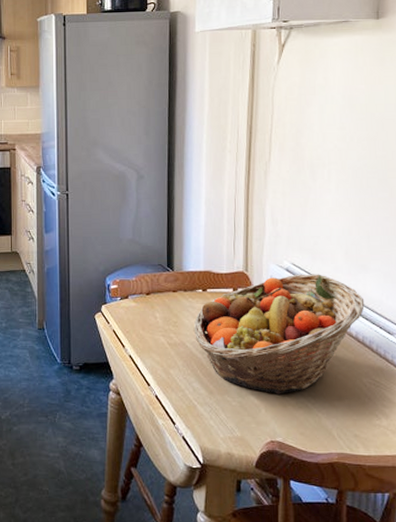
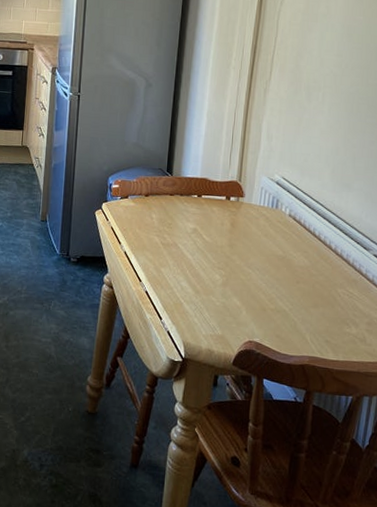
fruit basket: present [193,274,365,394] -> none [186,187,346,298]

